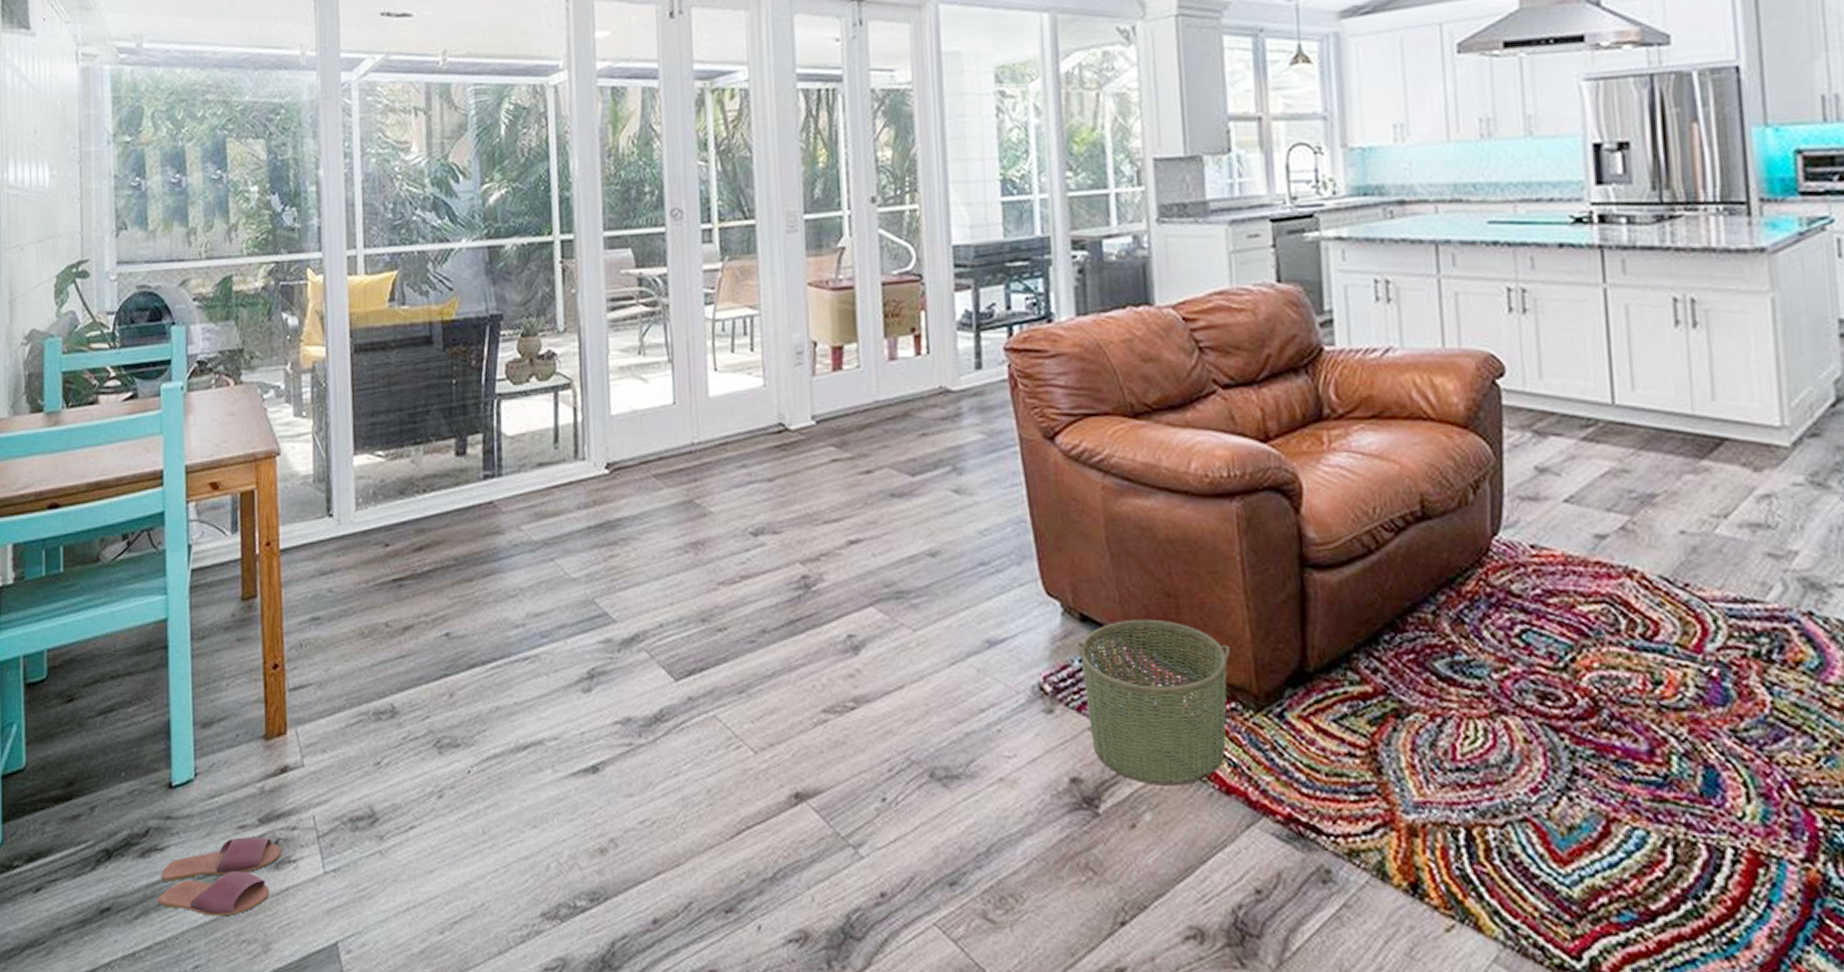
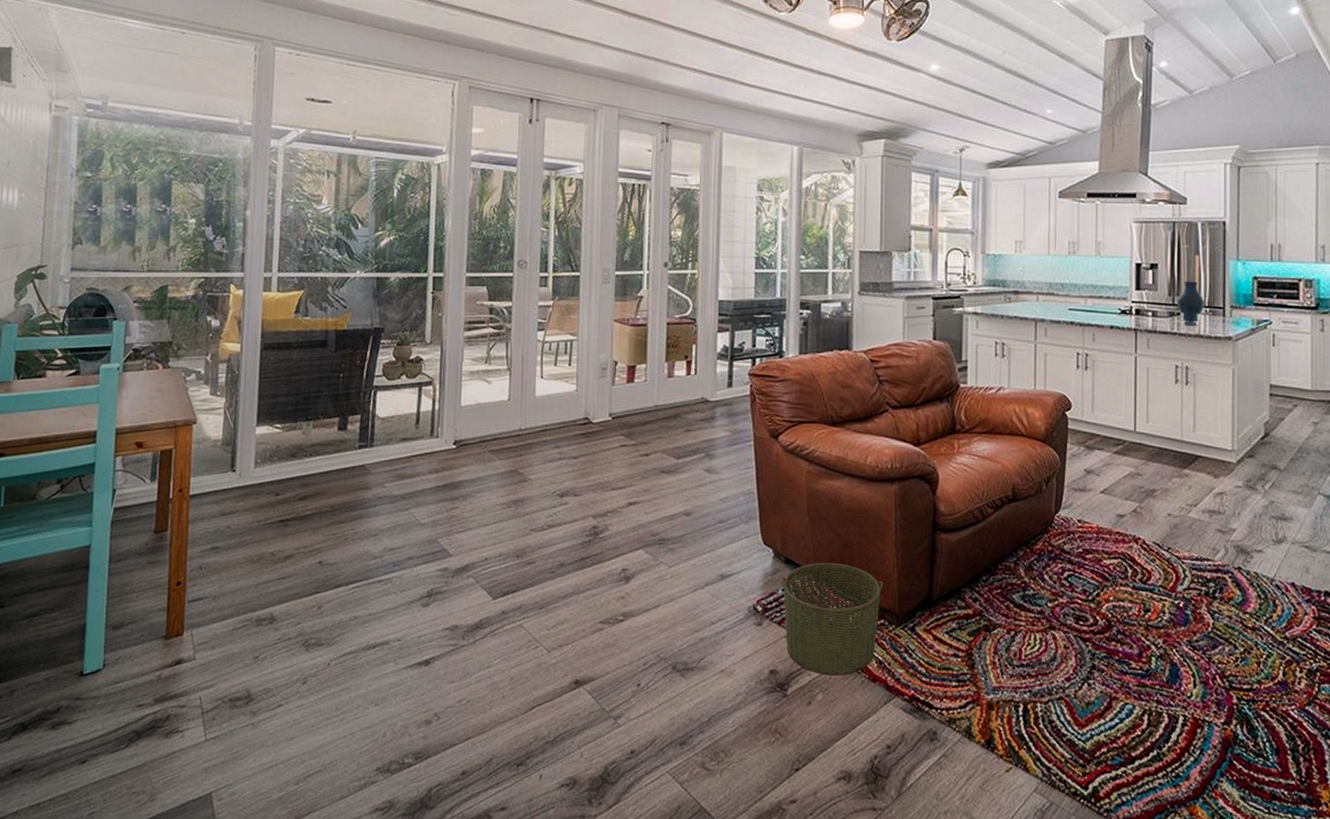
slippers: present [157,836,281,917] -> none [62,712,171,774]
vase: none [1666,164,1715,235] -> present [1177,281,1205,326]

